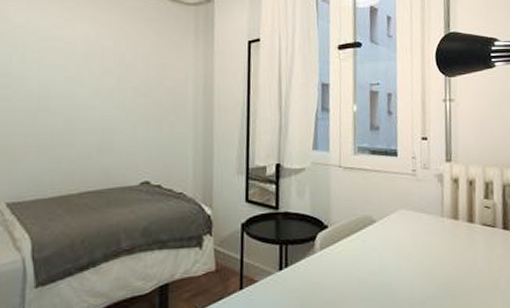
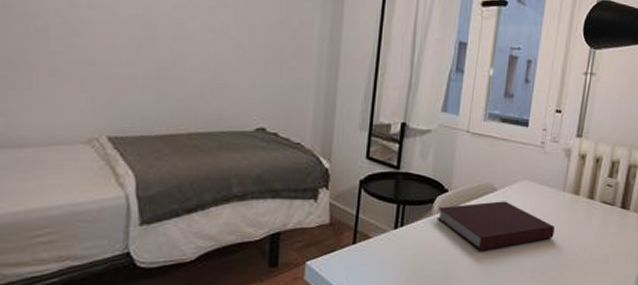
notebook: none [320,232,440,287] -> present [437,201,554,251]

